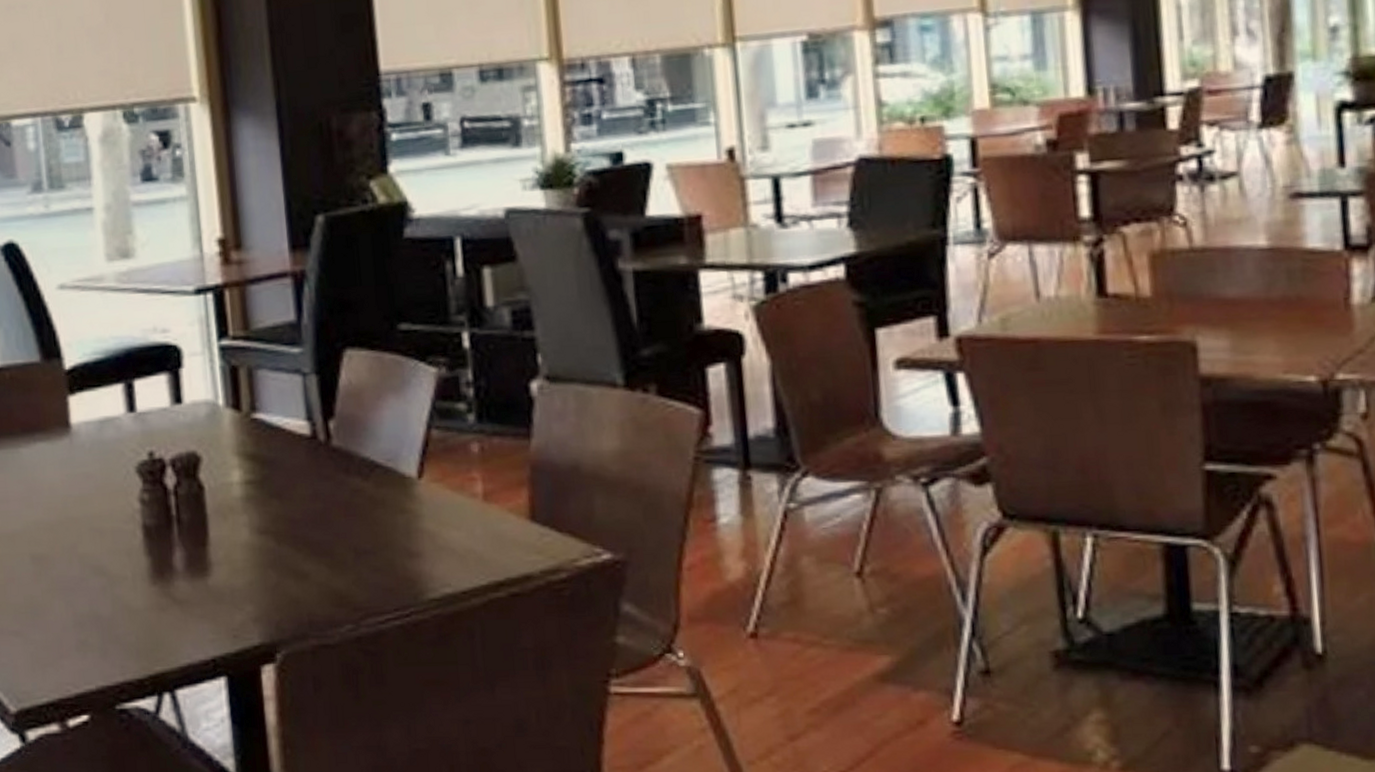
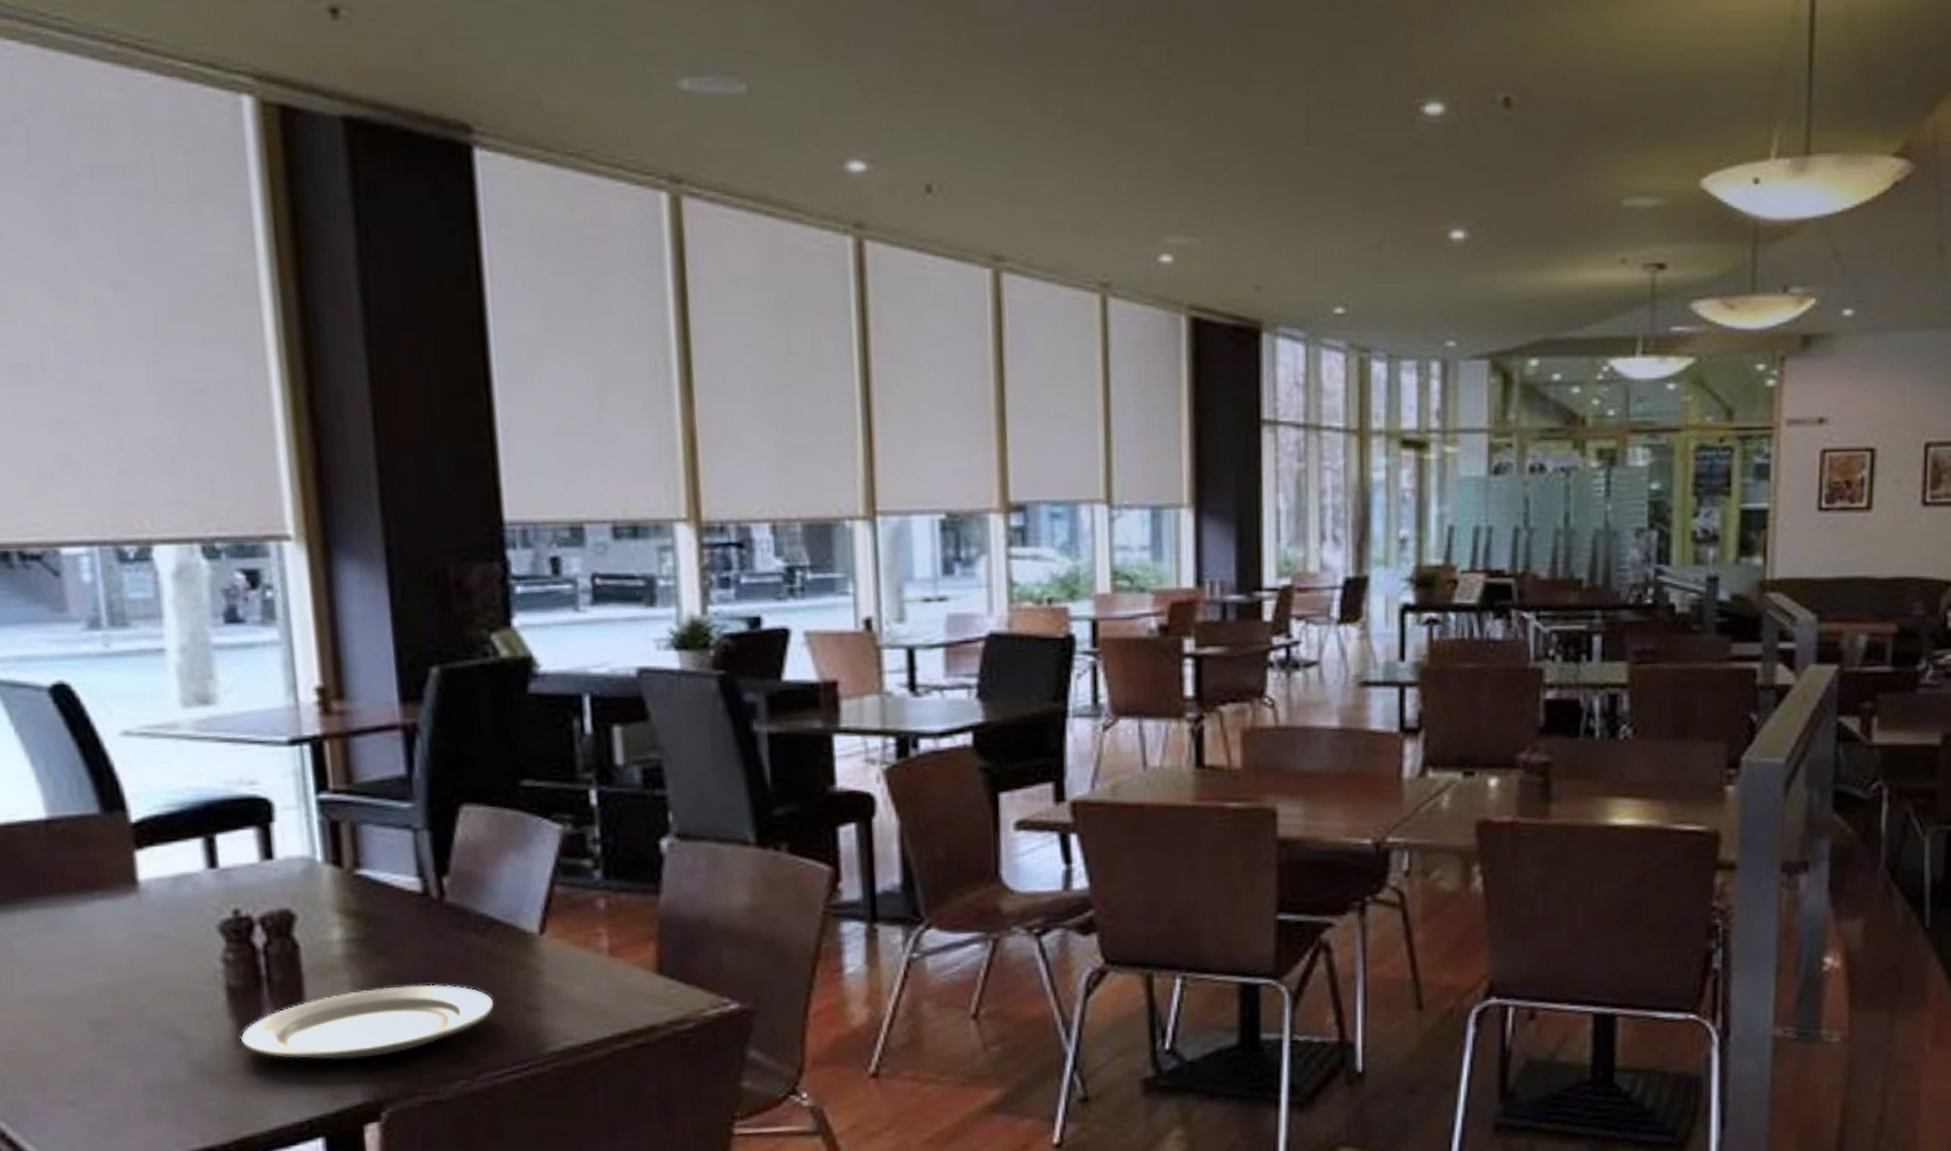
plate: none [154,527,377,600] -> present [240,984,494,1060]

